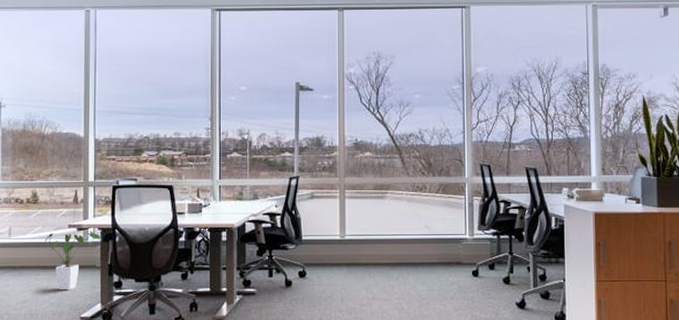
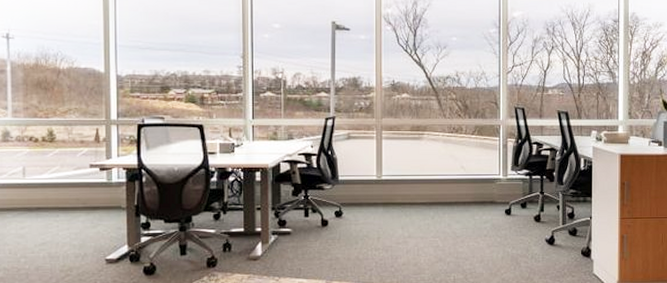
house plant: present [44,231,101,291] -> none [64,171,126,232]

